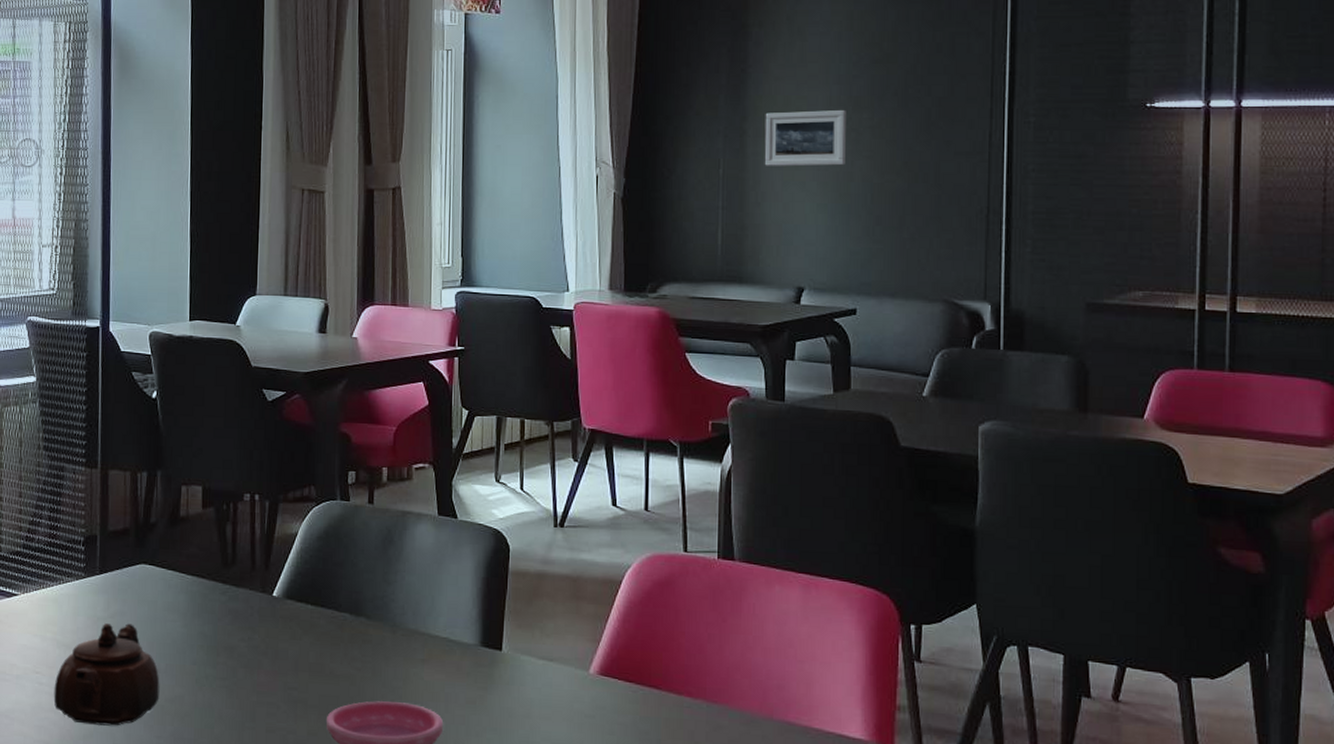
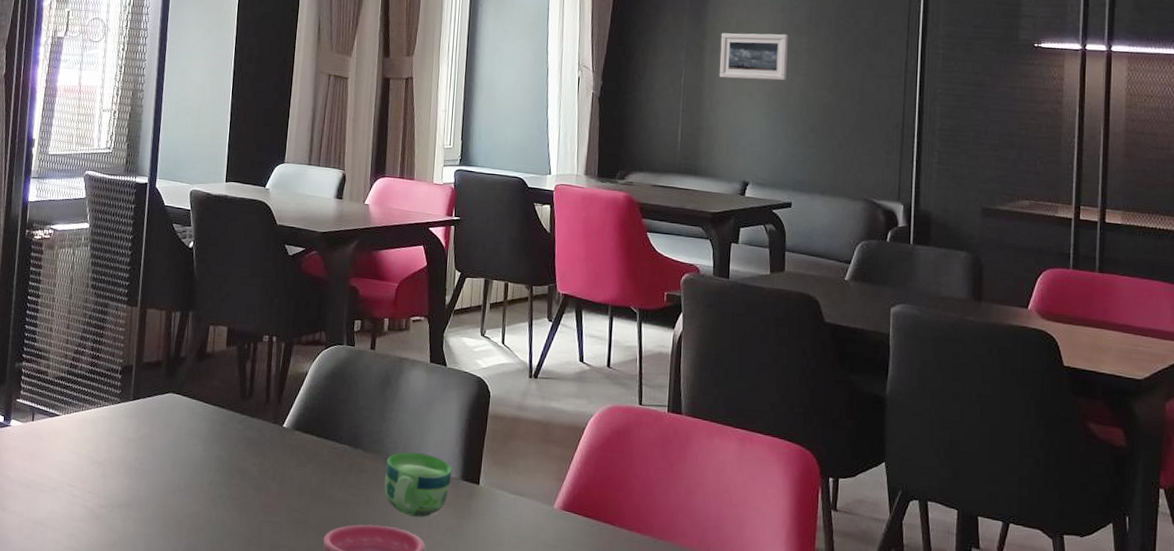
teapot: present [53,623,160,726] -> none [84,444,180,537]
cup: none [393,617,470,690] -> present [384,451,453,518]

